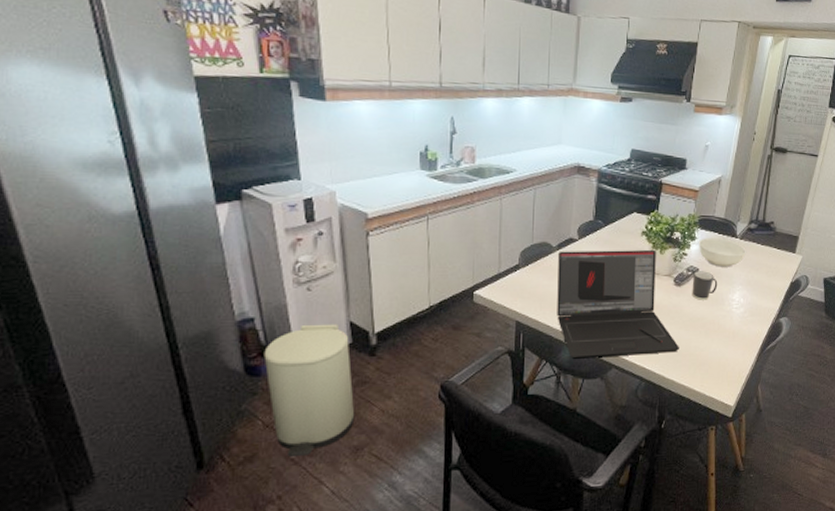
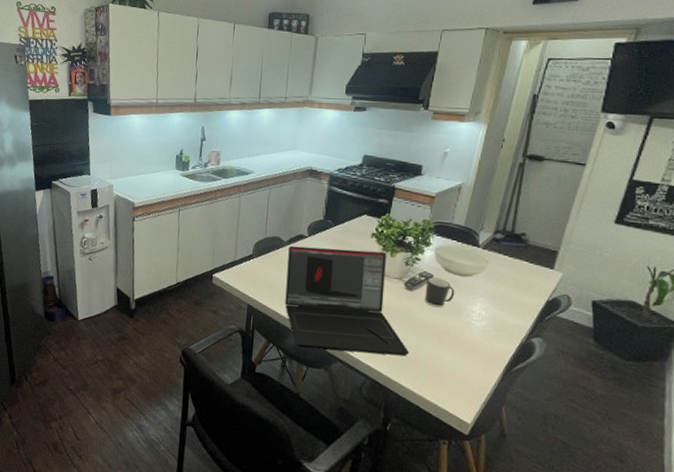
pedal bin: present [263,323,354,457] -> none [57,285,116,389]

